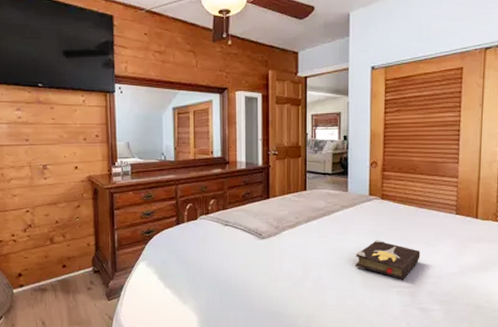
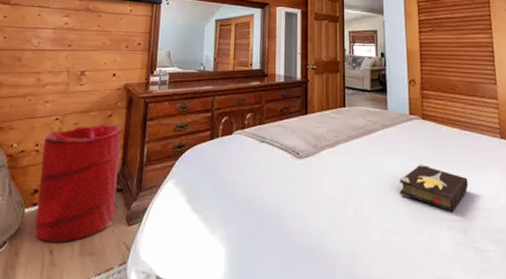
laundry hamper: none [19,214,95,317] -> present [35,123,122,244]

